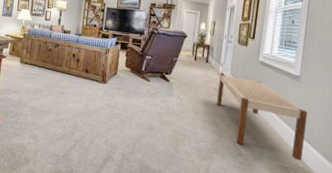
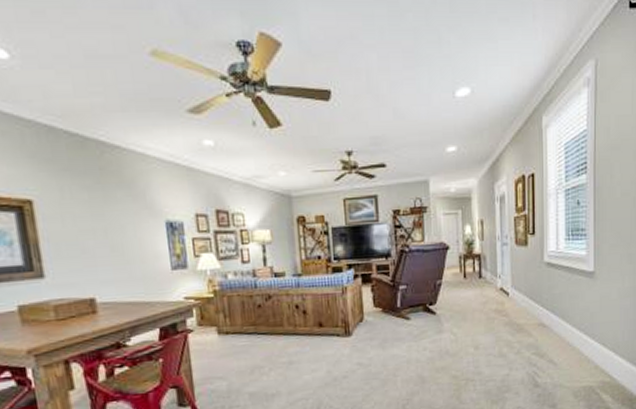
bench: present [217,74,308,161] -> none [499,288,607,375]

